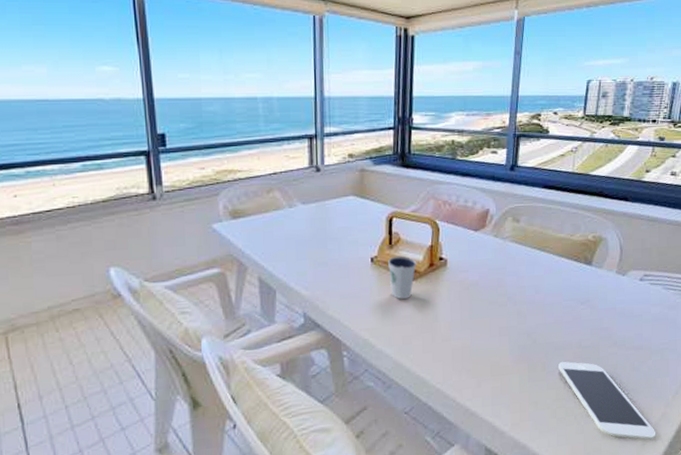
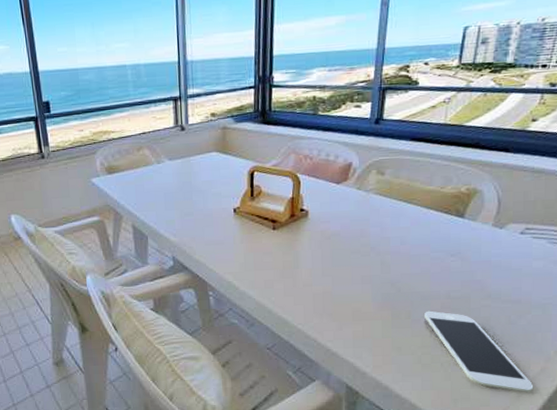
dixie cup: present [388,255,417,300] -> none [250,207,278,247]

